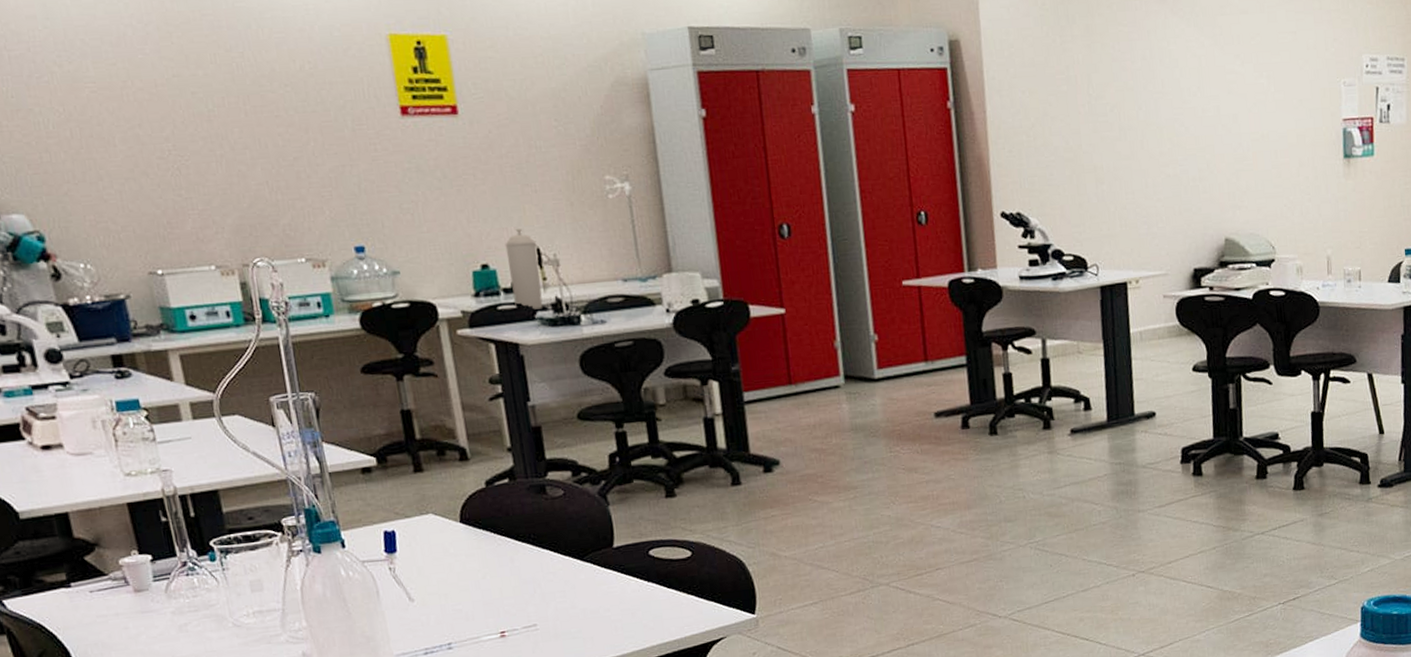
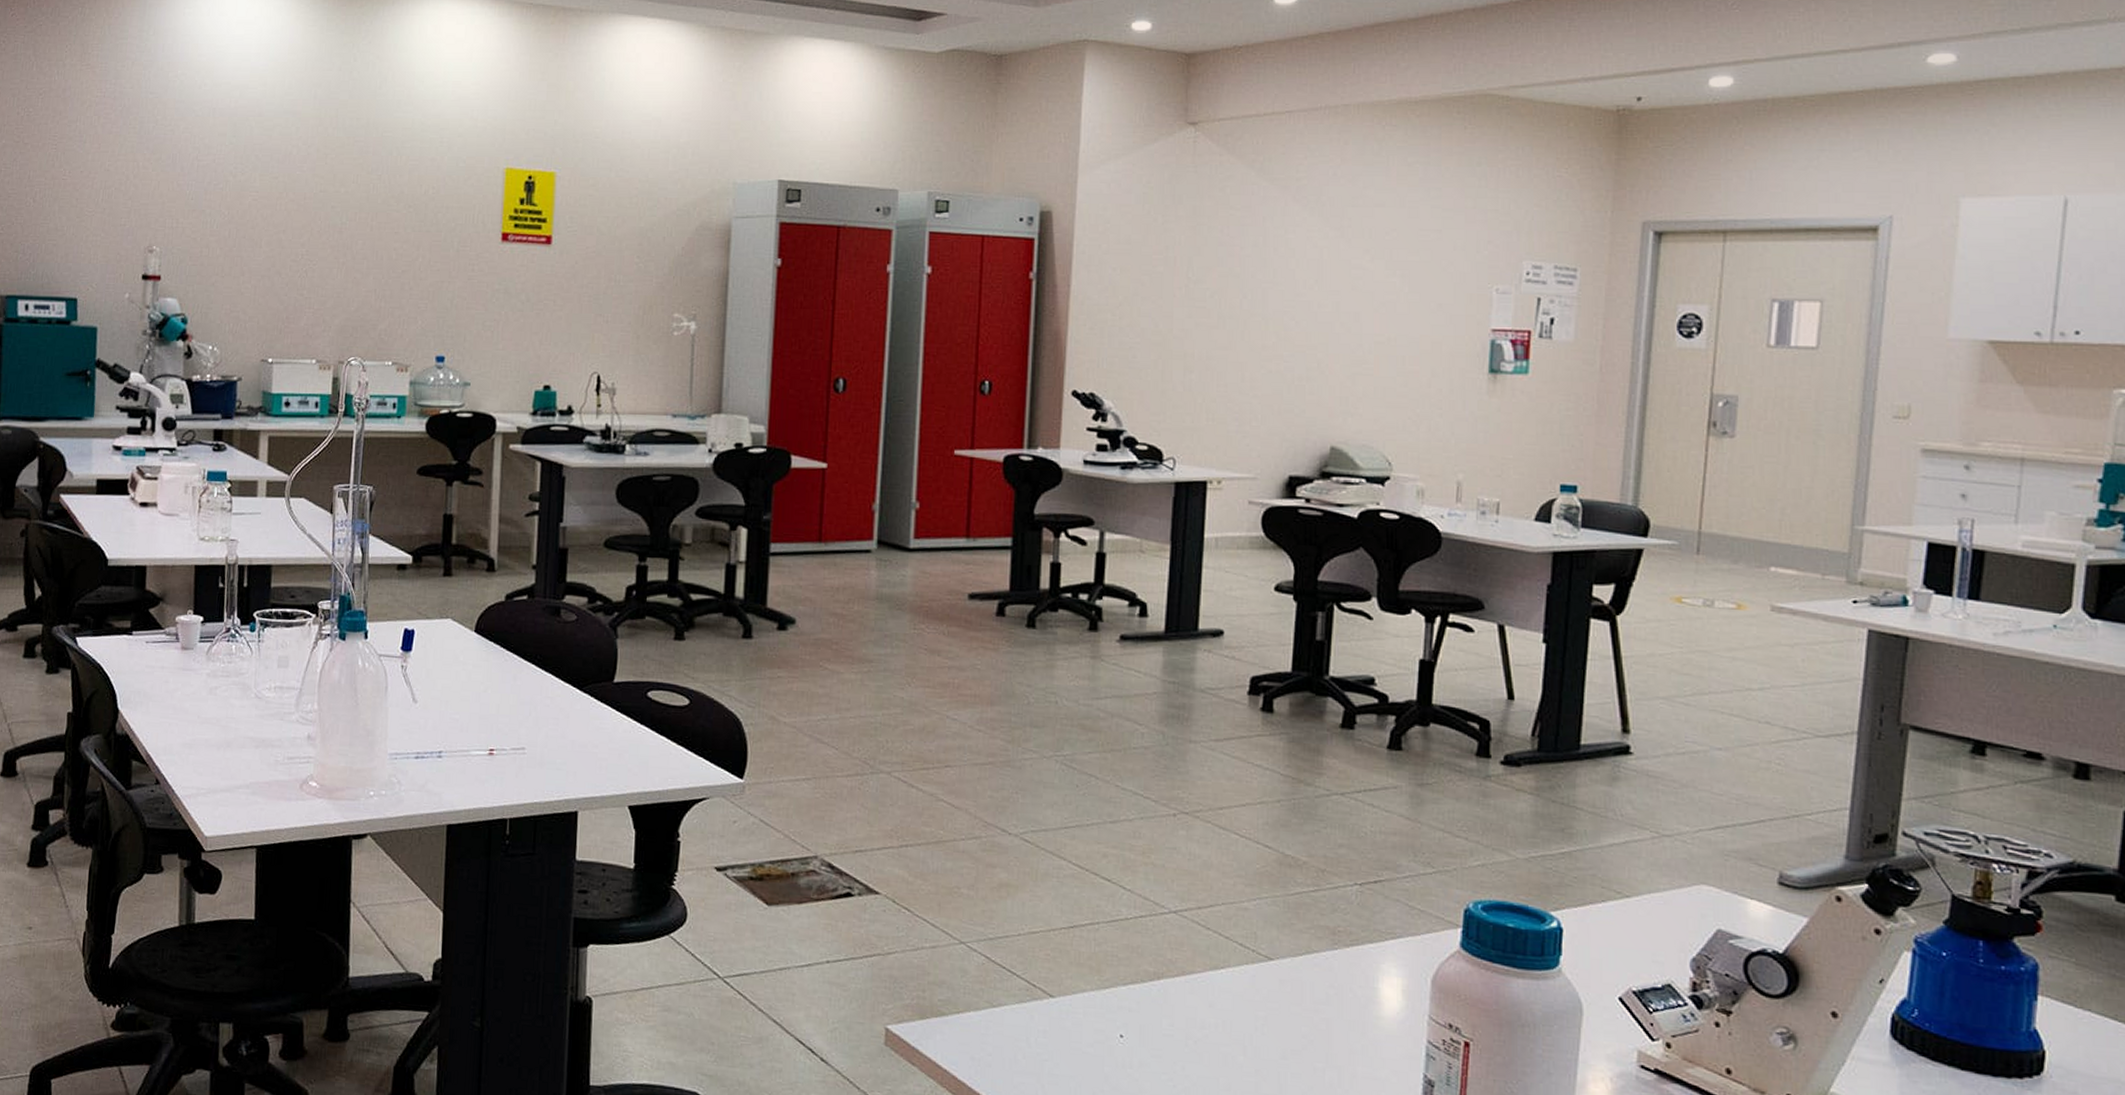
canister: present [505,229,543,310] -> none [567,355,599,434]

